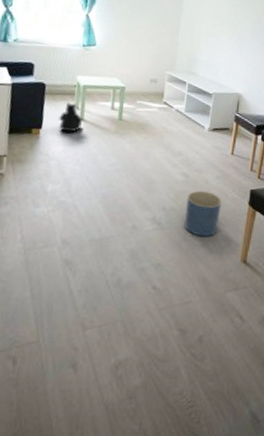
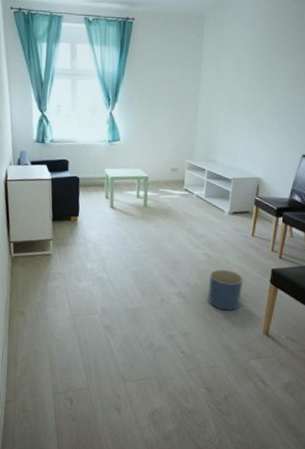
plush toy: present [59,102,84,133] -> none [92,193,113,219]

